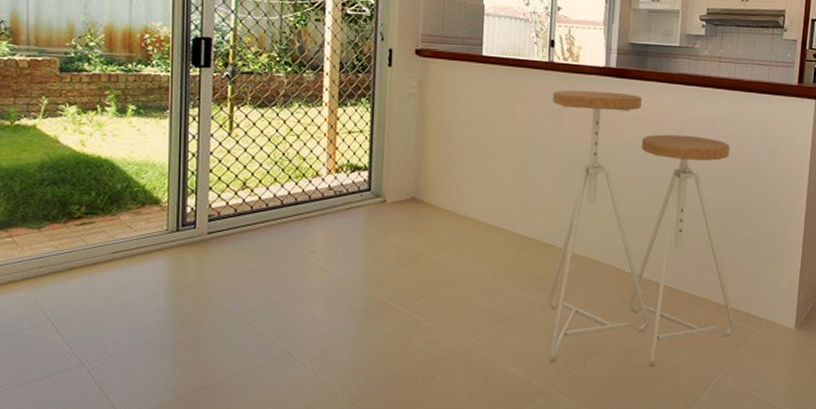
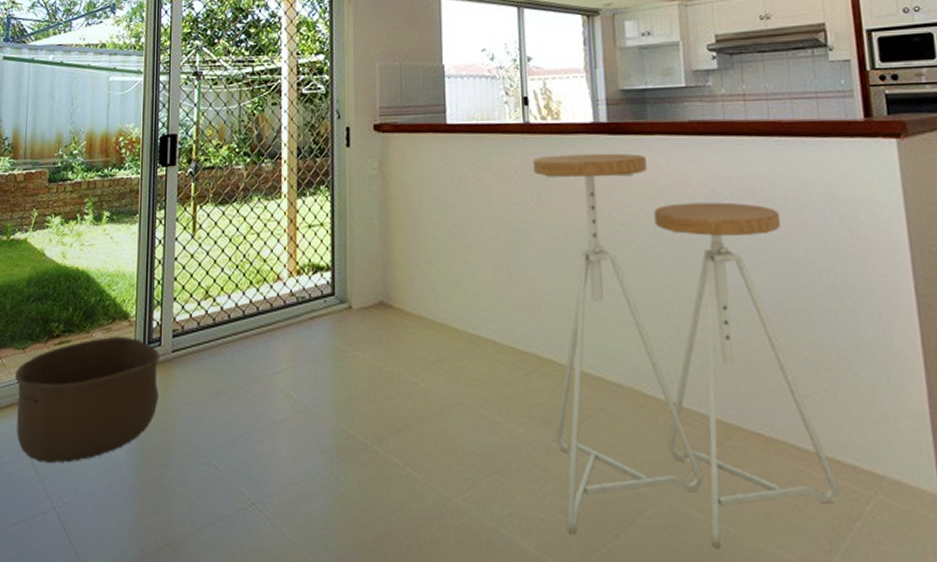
basket: none [30,220,195,327] -> present [15,337,160,463]

